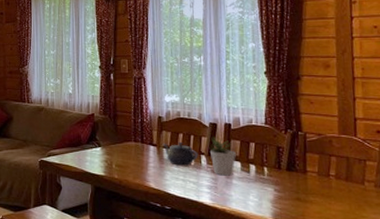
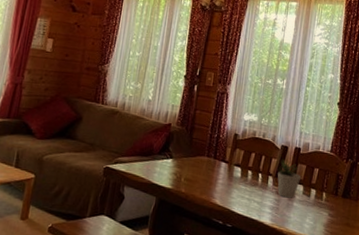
teapot: present [162,141,198,166] -> none [234,160,267,185]

